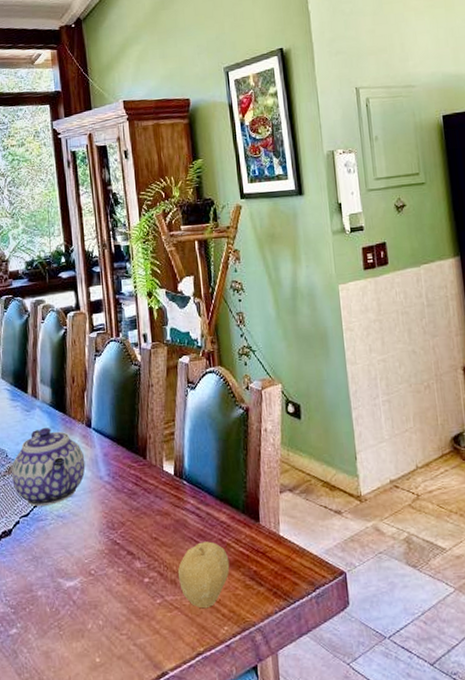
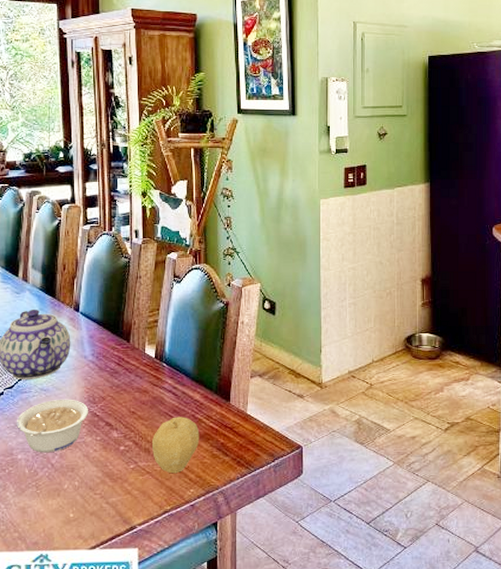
legume: none [34,525,109,588] -> present [16,399,89,453]

